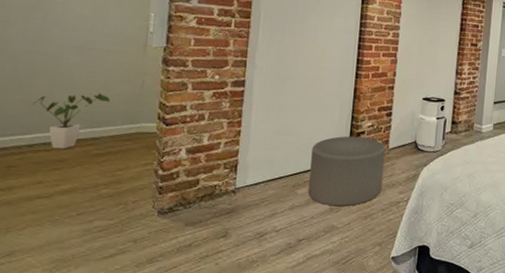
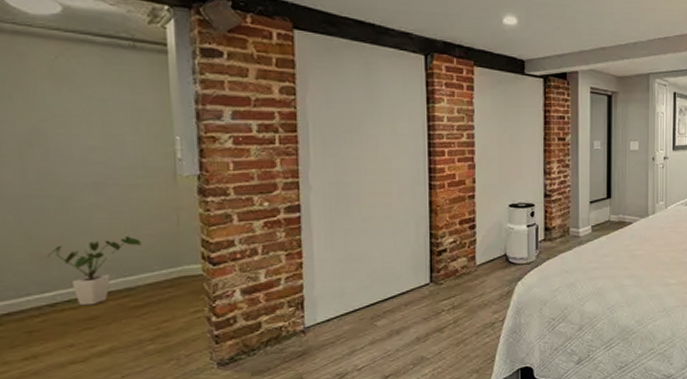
pouf: present [308,136,386,207] -> none [388,255,473,336]

